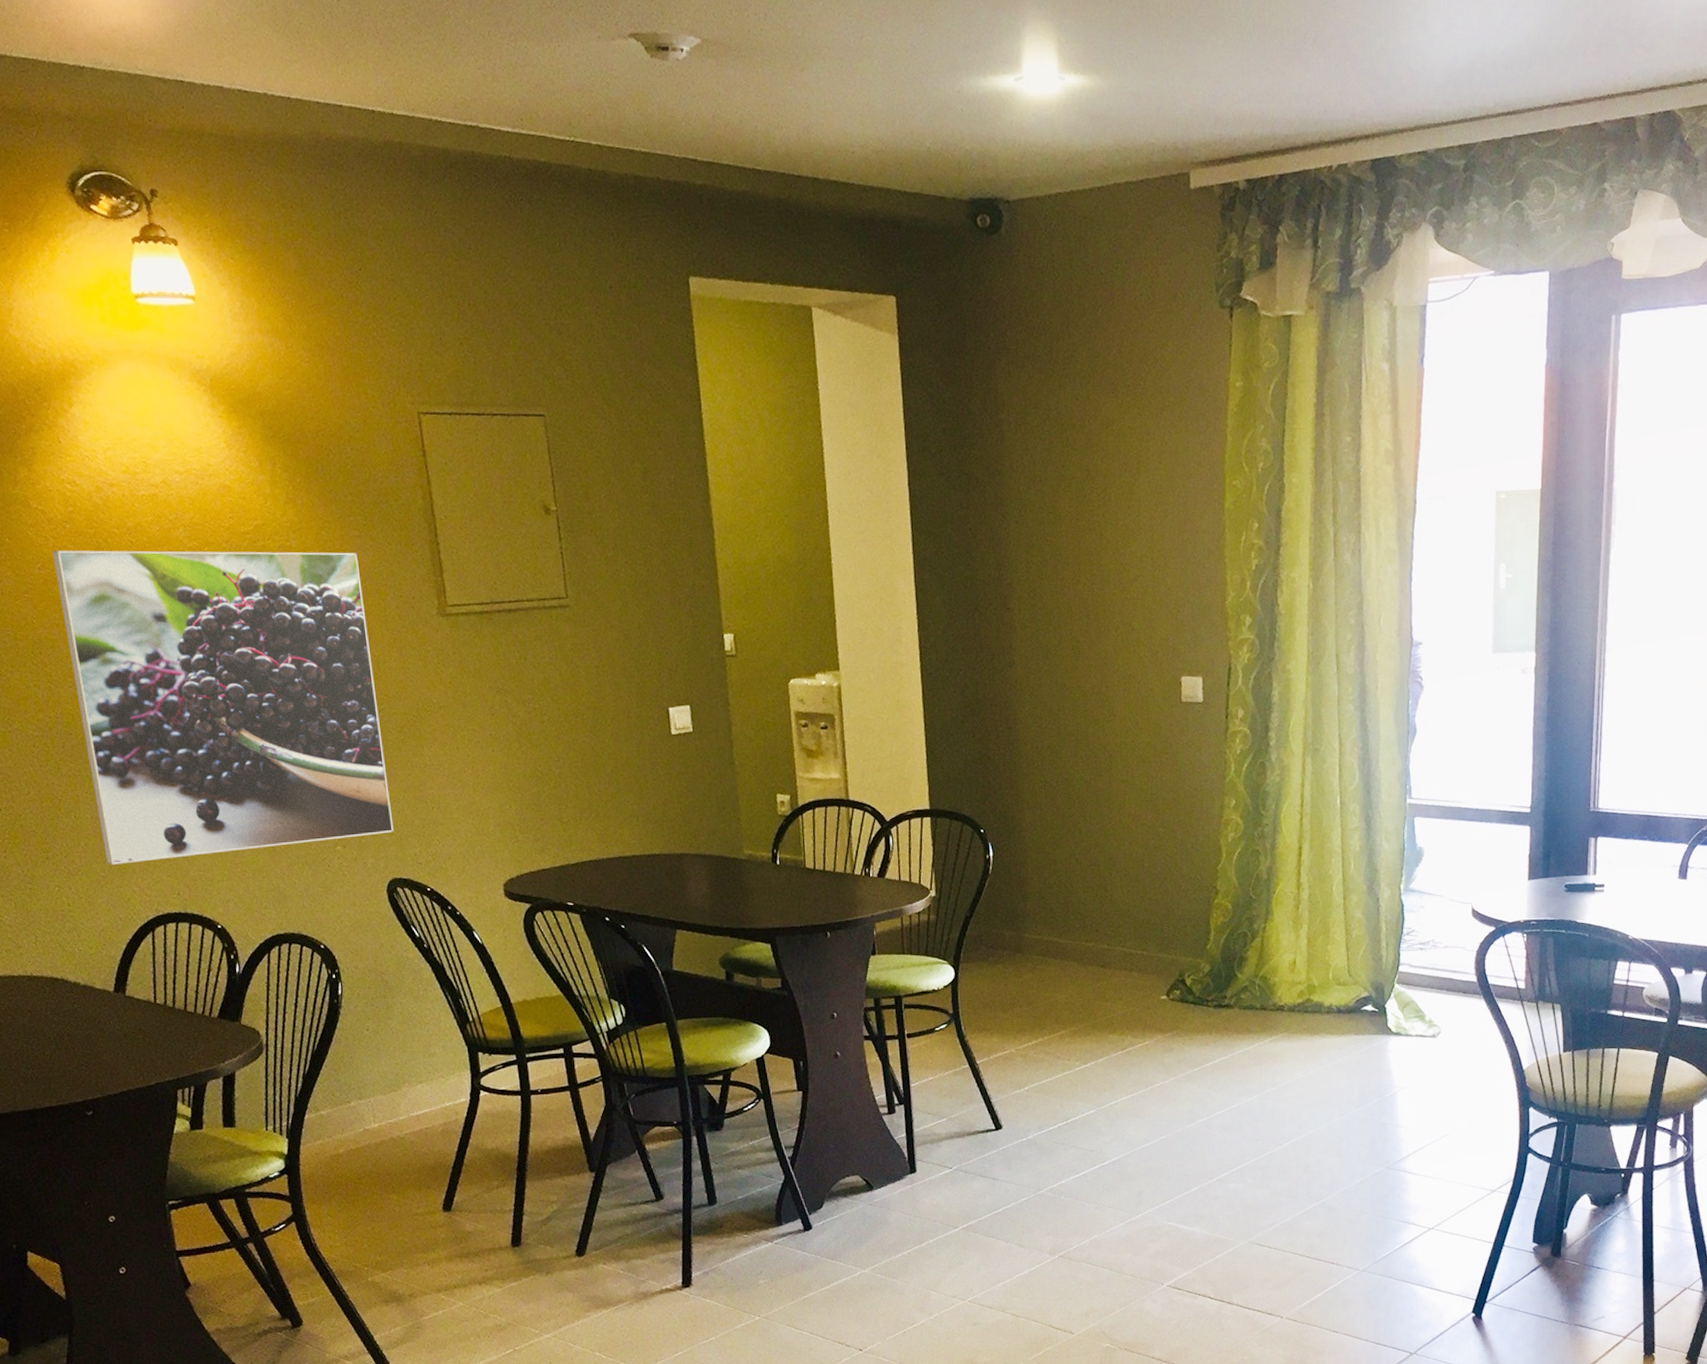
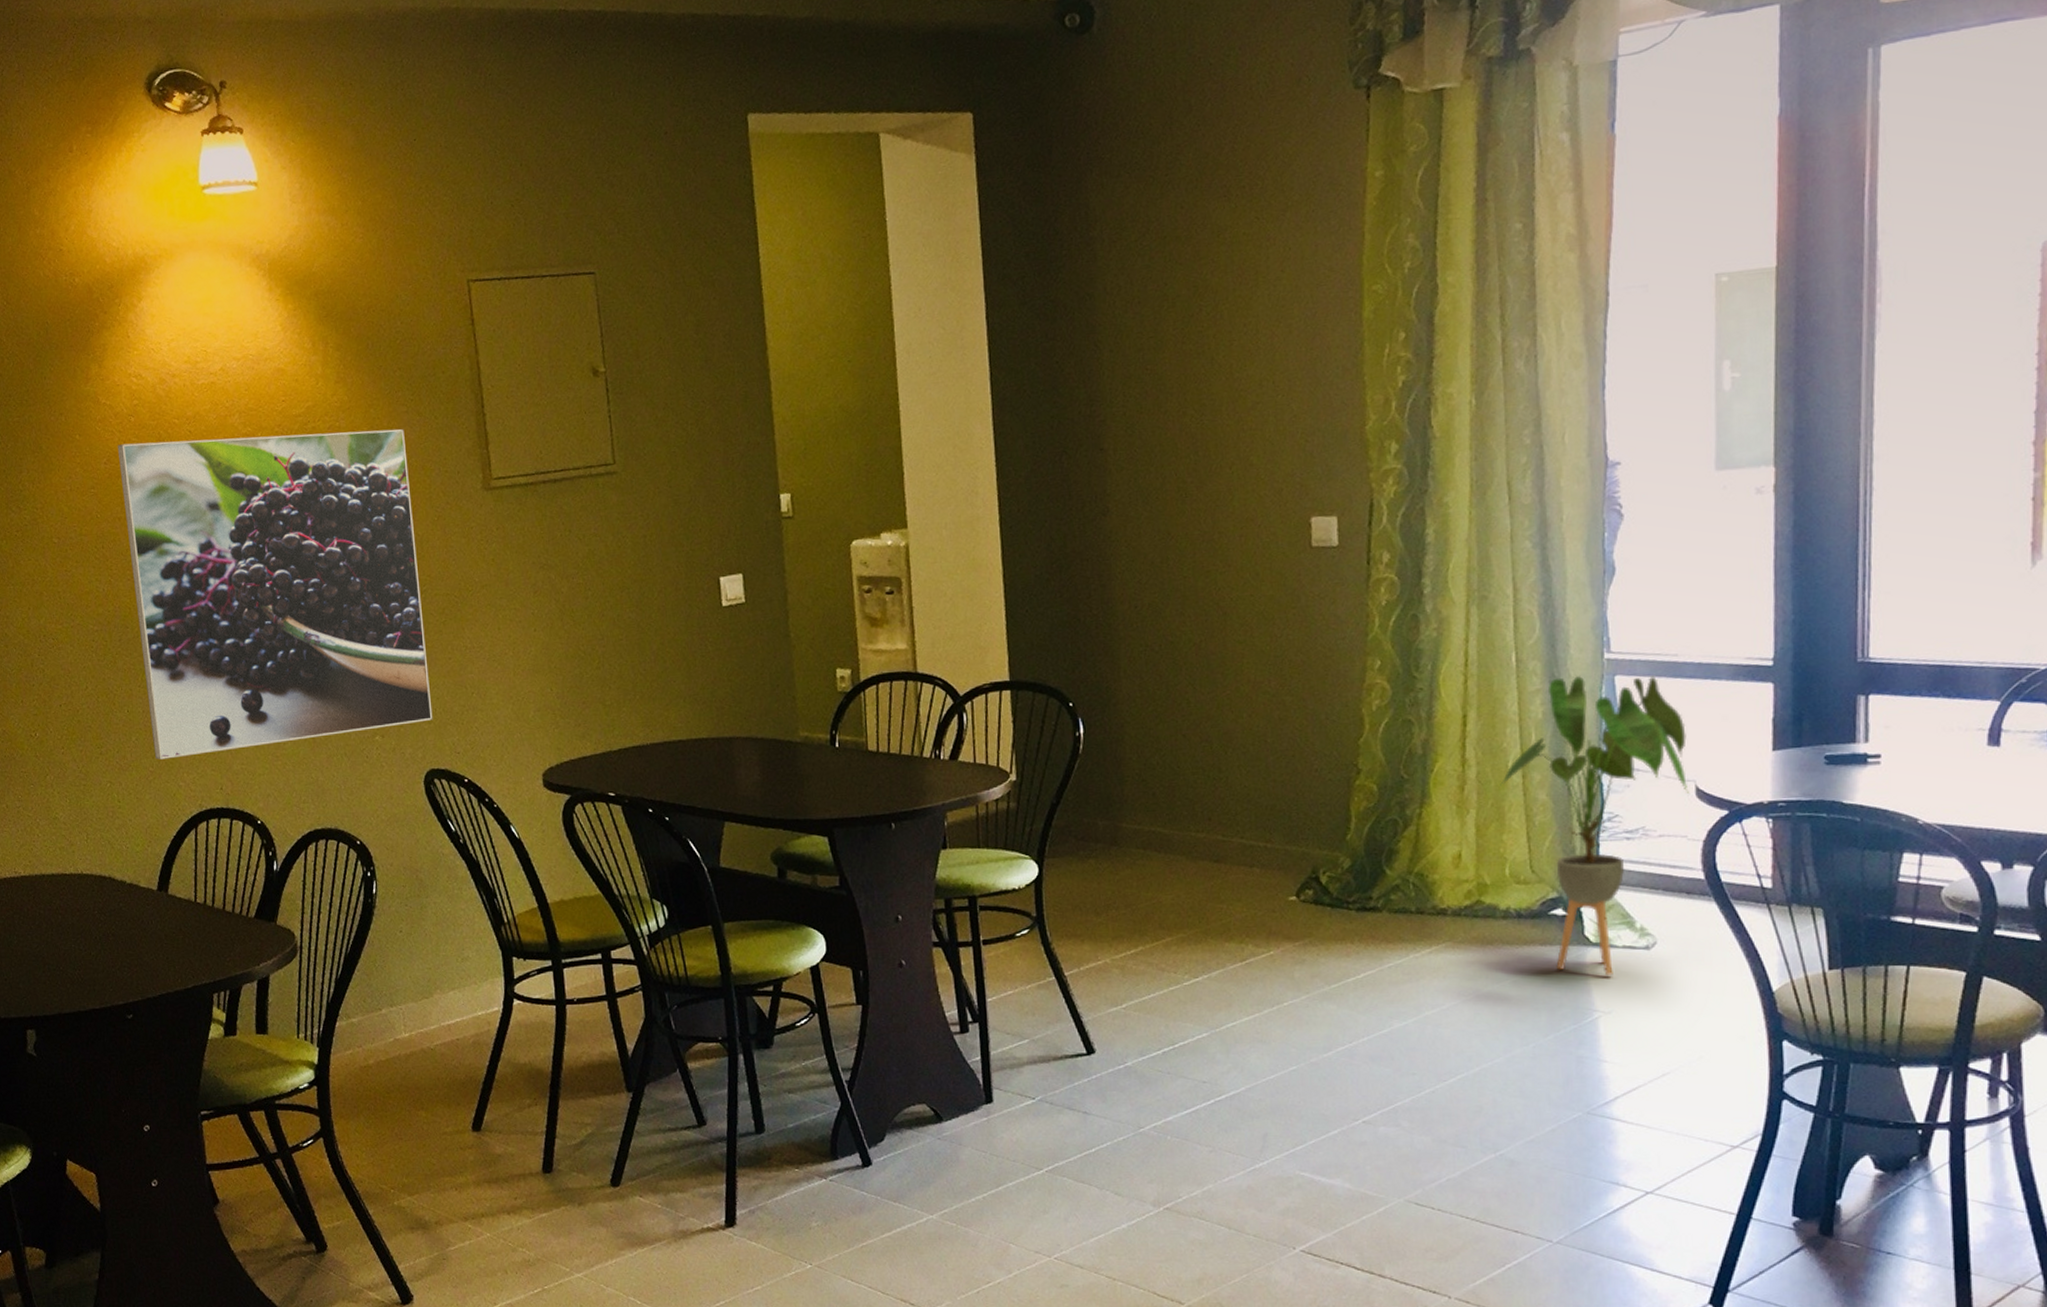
house plant: none [1325,817,1467,1058] -> present [1498,676,1689,975]

